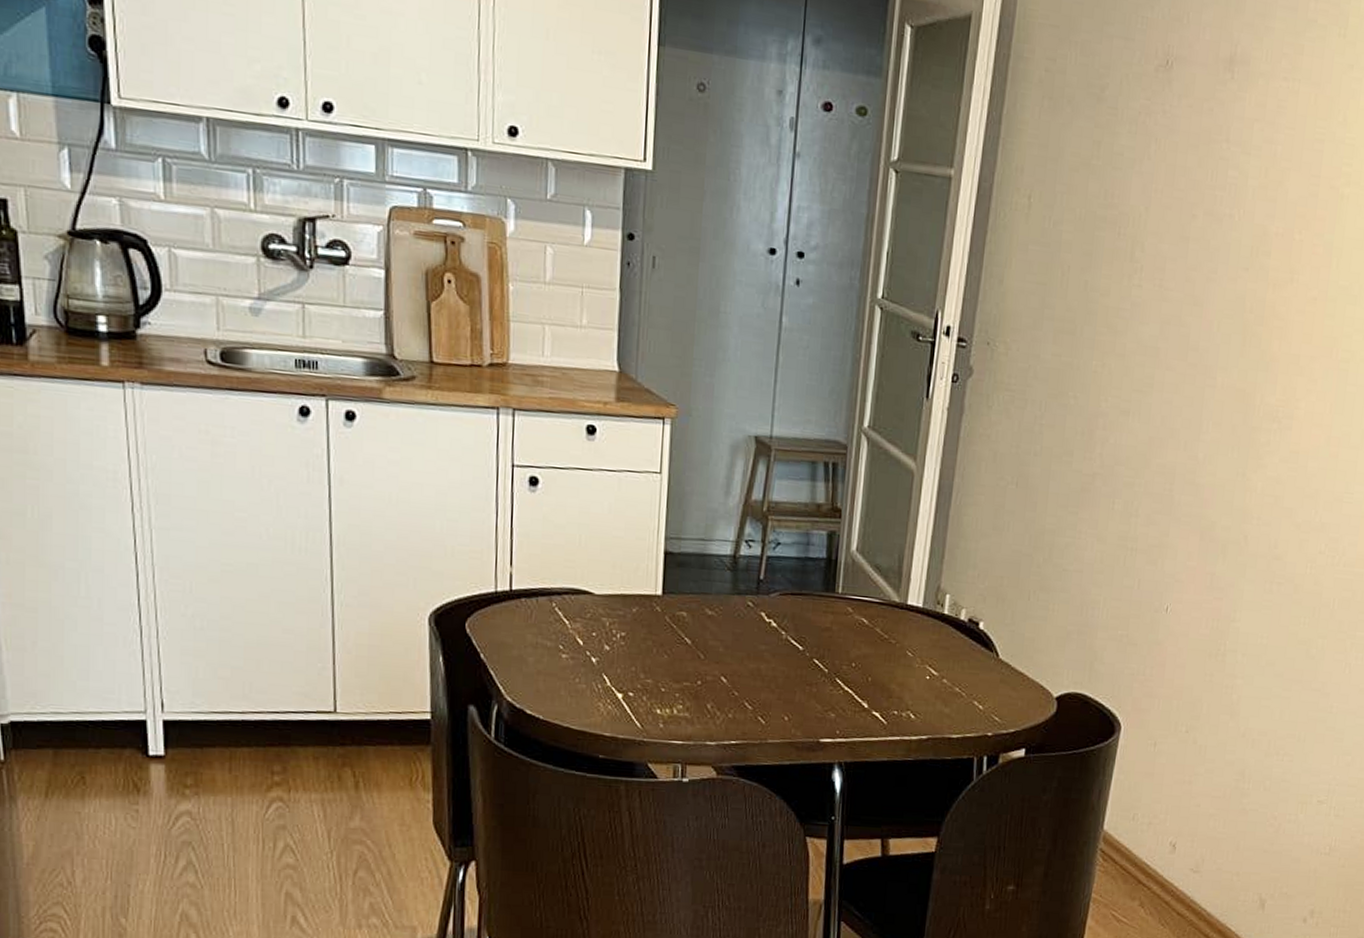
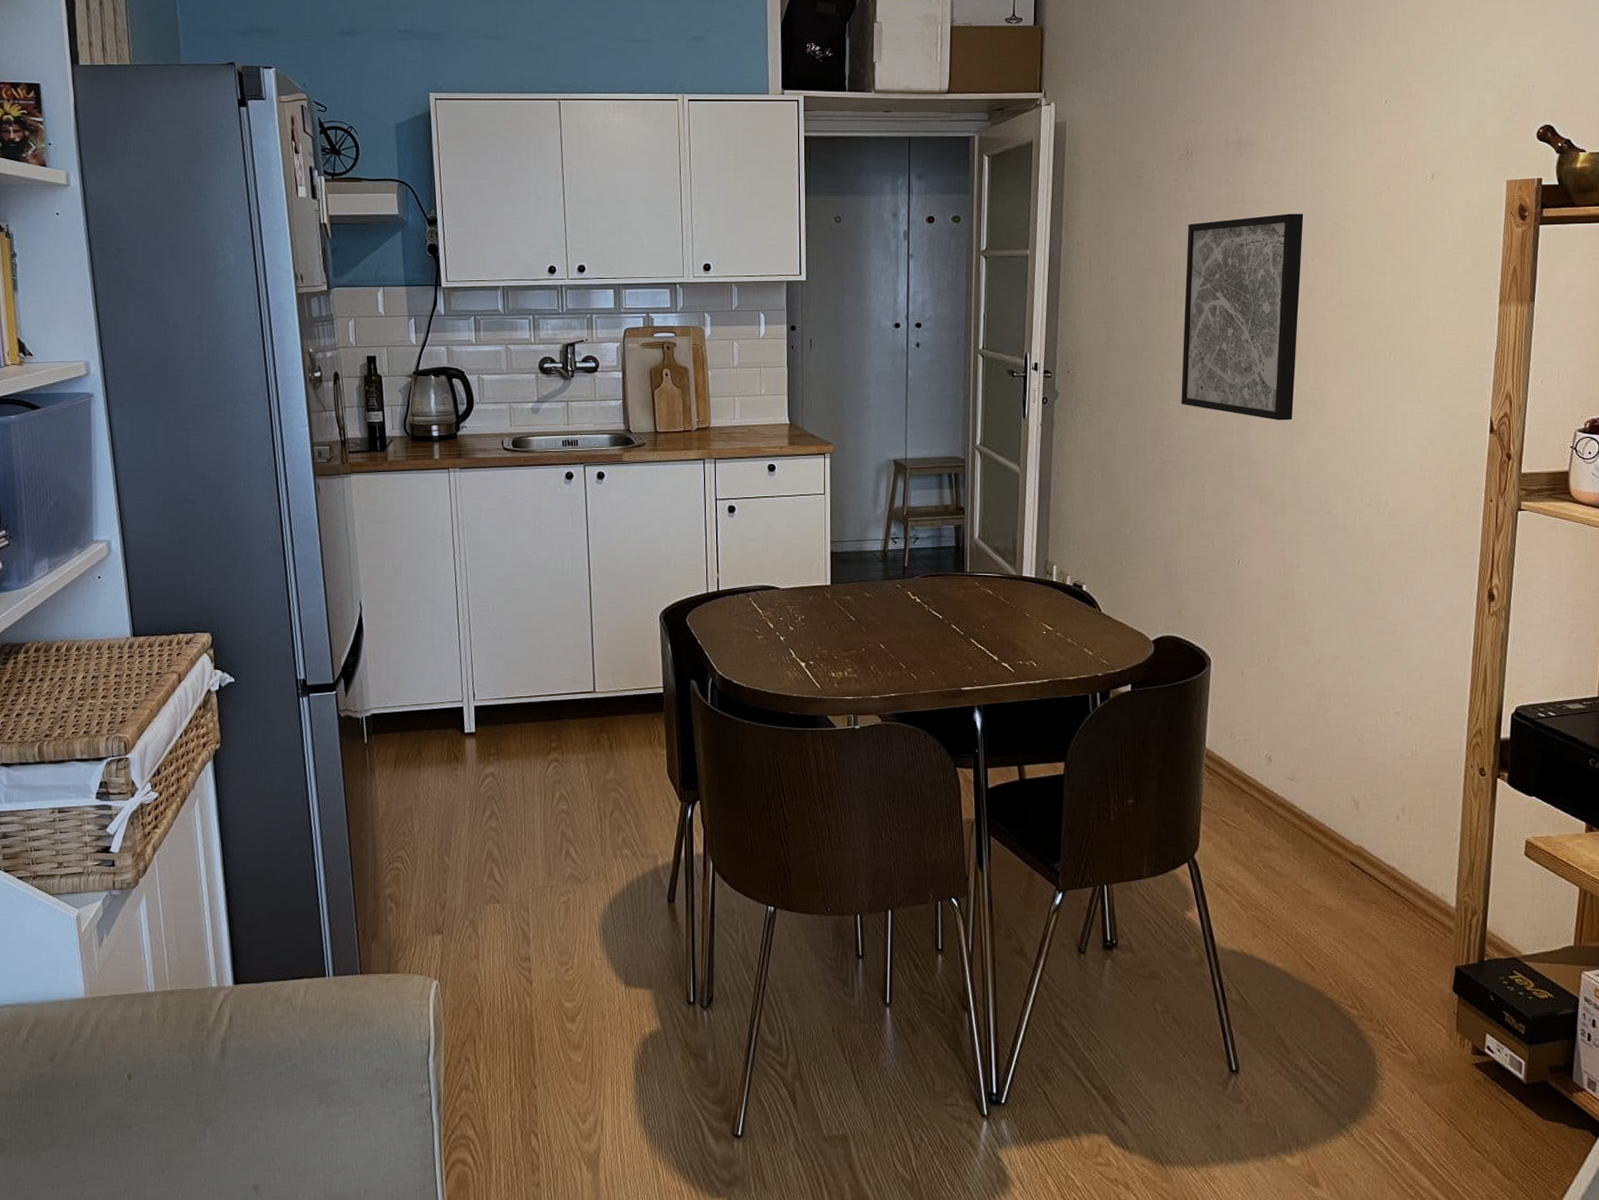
wall art: none [1122,162,1297,438] -> present [1181,213,1304,421]

